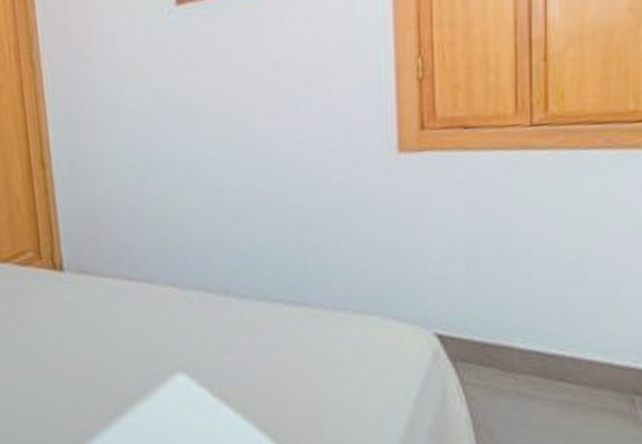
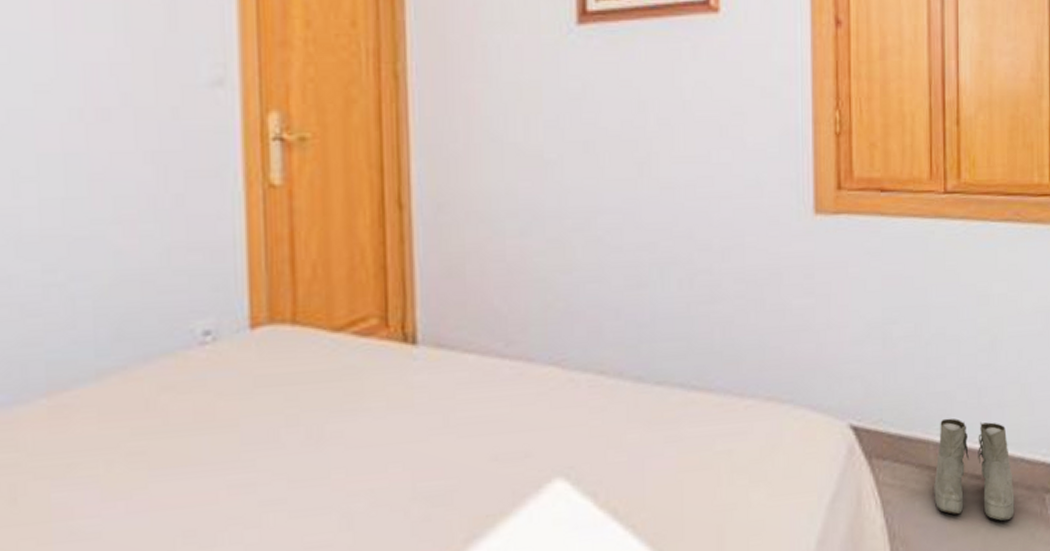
boots: none [518,328,602,419] -> present [934,418,1015,522]

